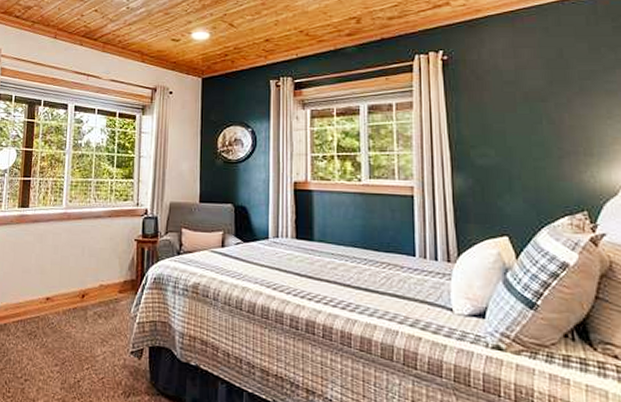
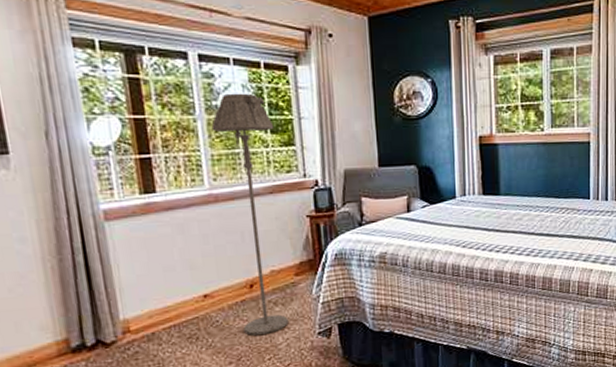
floor lamp: none [71,135,120,344] -> present [211,93,288,335]

